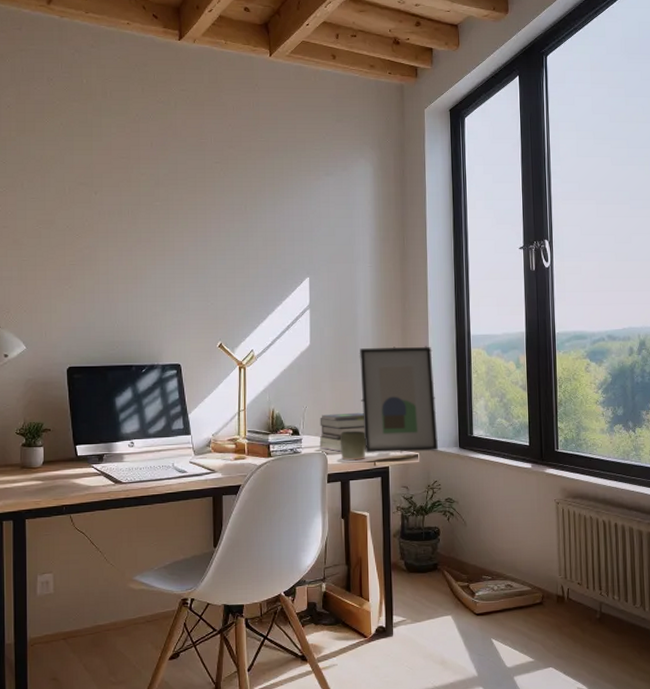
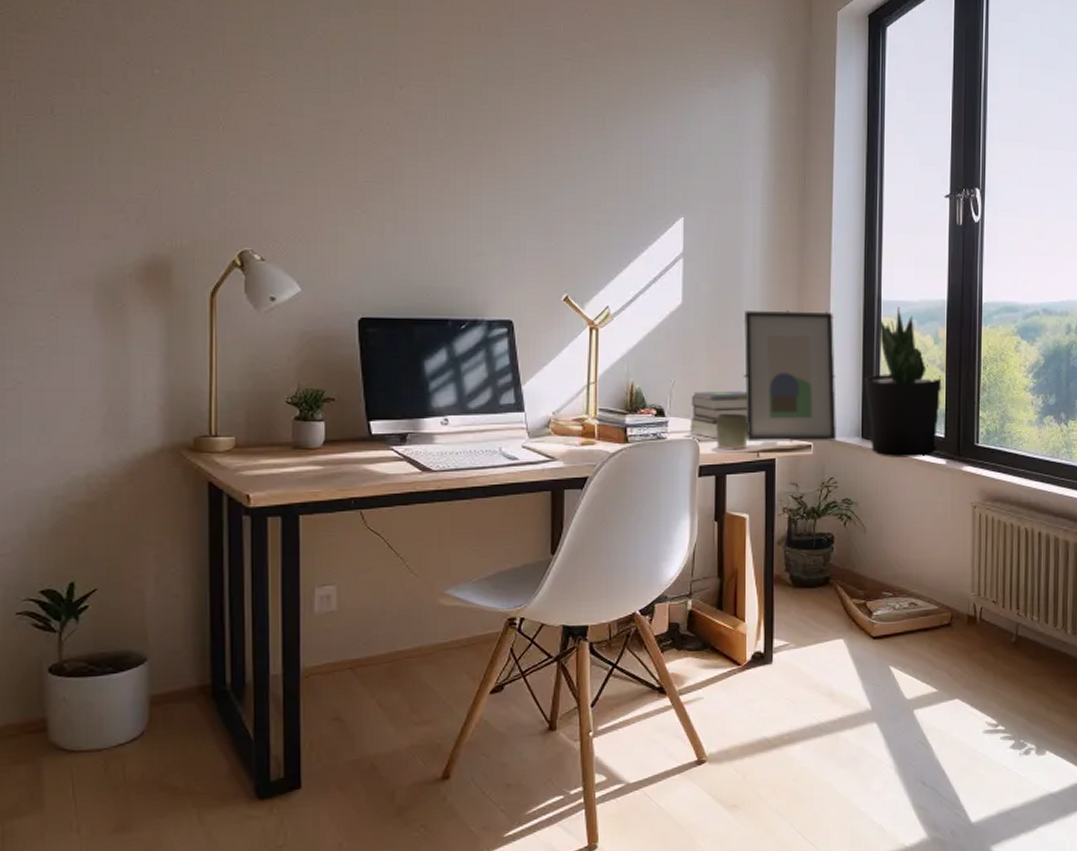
planter: none [460,339,525,463] -> present [865,307,943,457]

